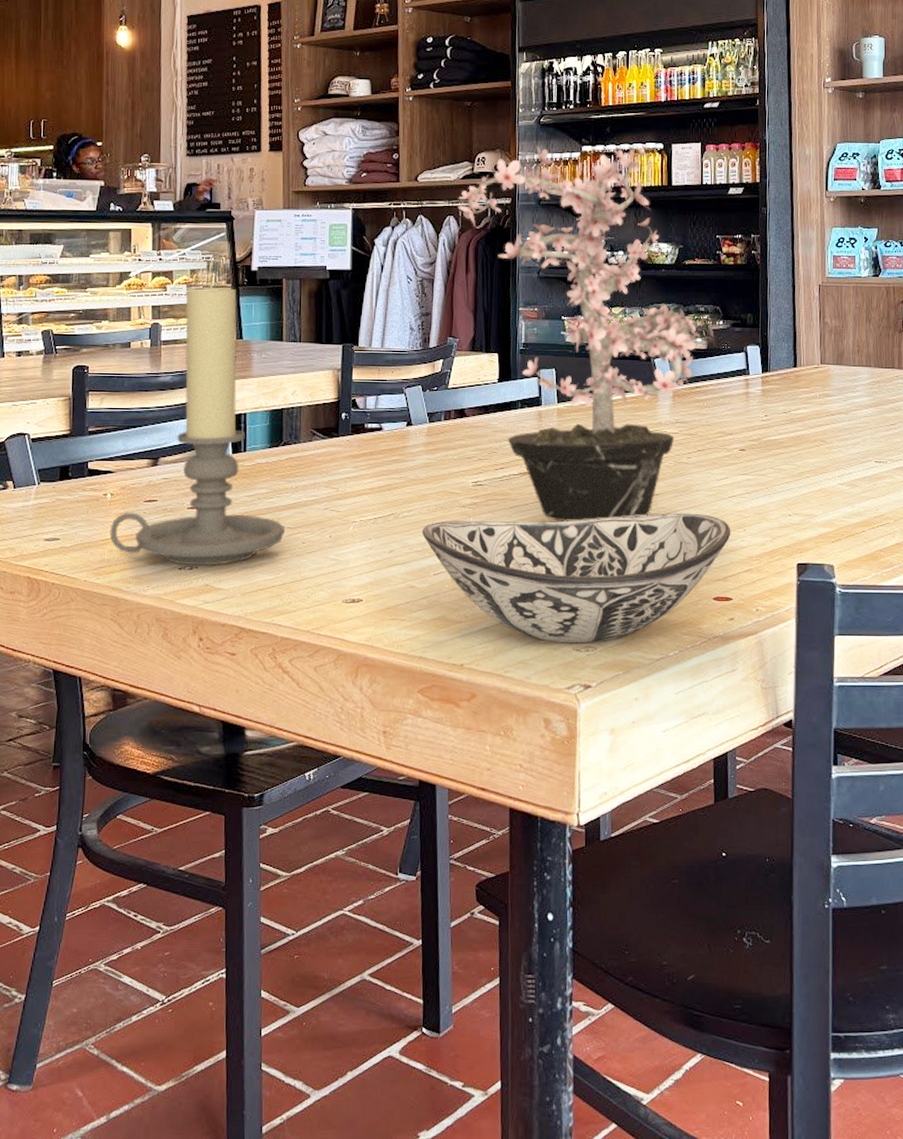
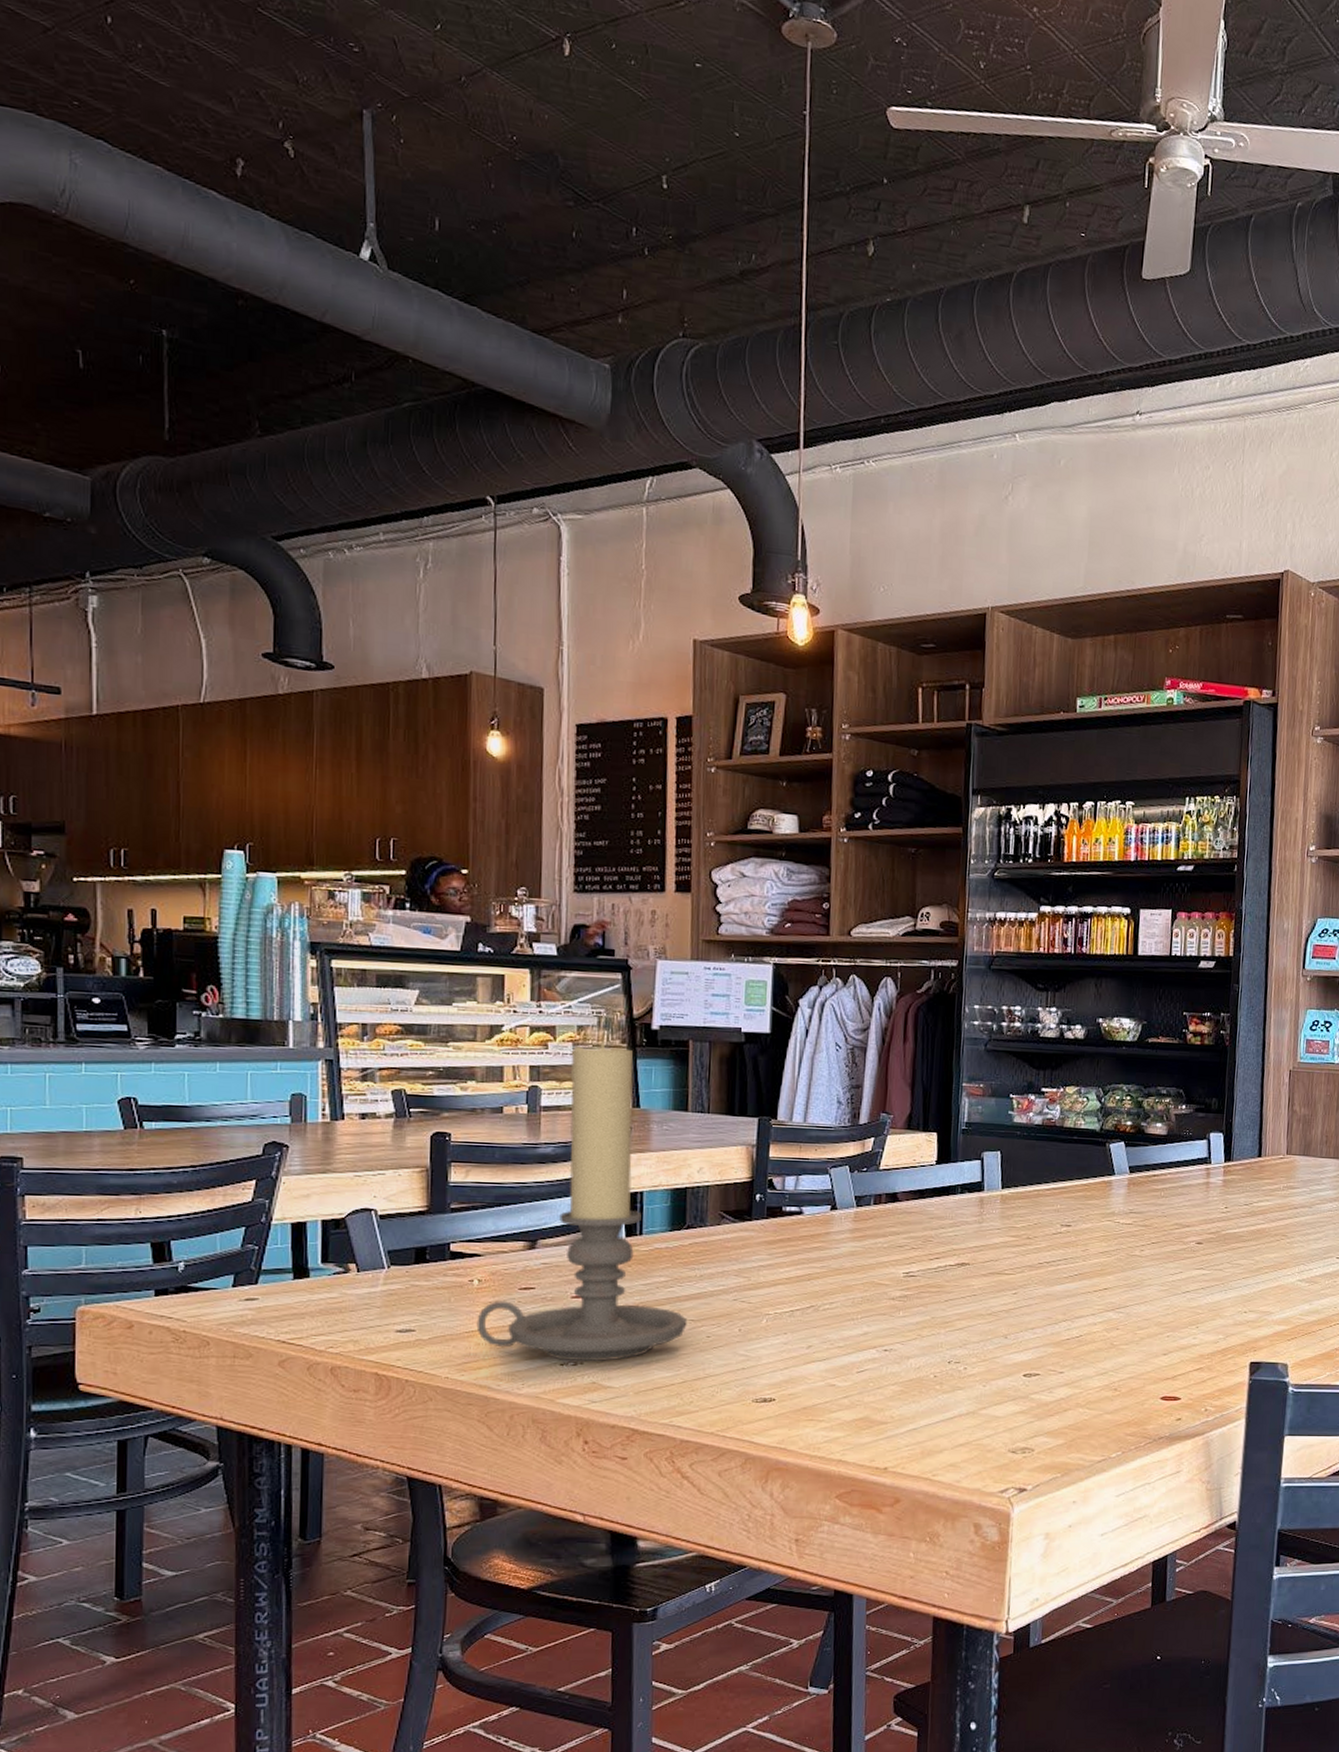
decorative bowl: present [421,513,731,644] -> none [844,1308,1183,1445]
potted plant: present [458,145,701,522] -> none [896,902,1161,1317]

